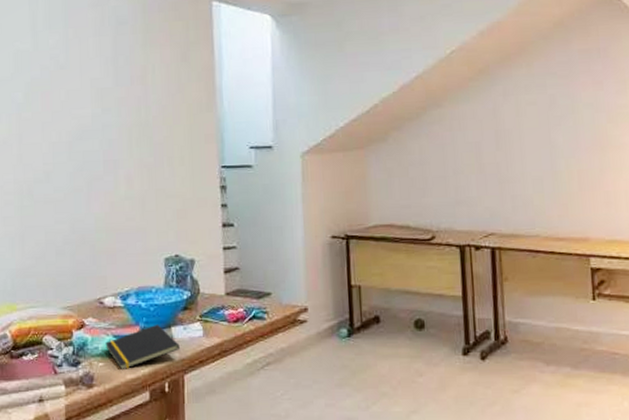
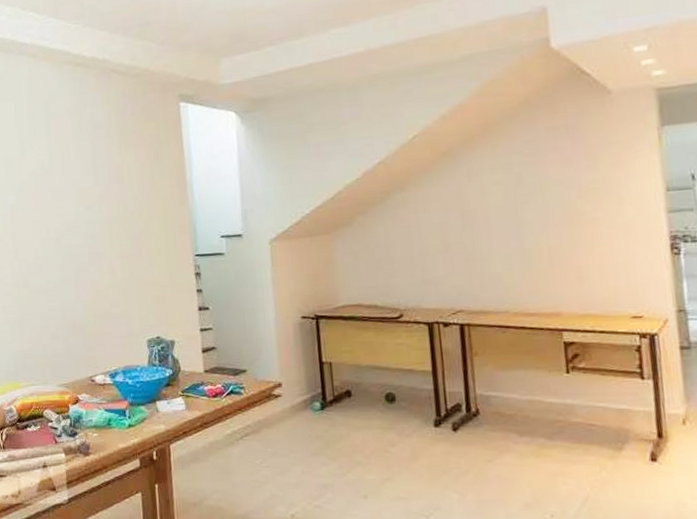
notepad: present [105,324,180,369] -> none [98,399,165,439]

